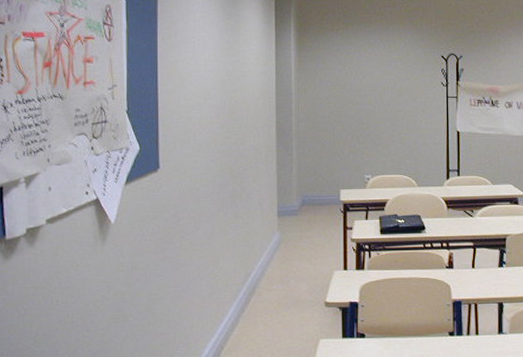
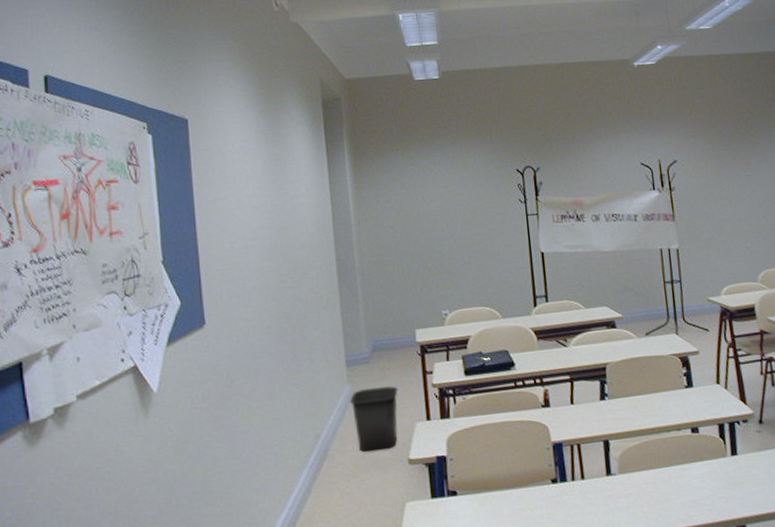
waste bin: none [279,237,321,292] -> present [350,386,398,452]

